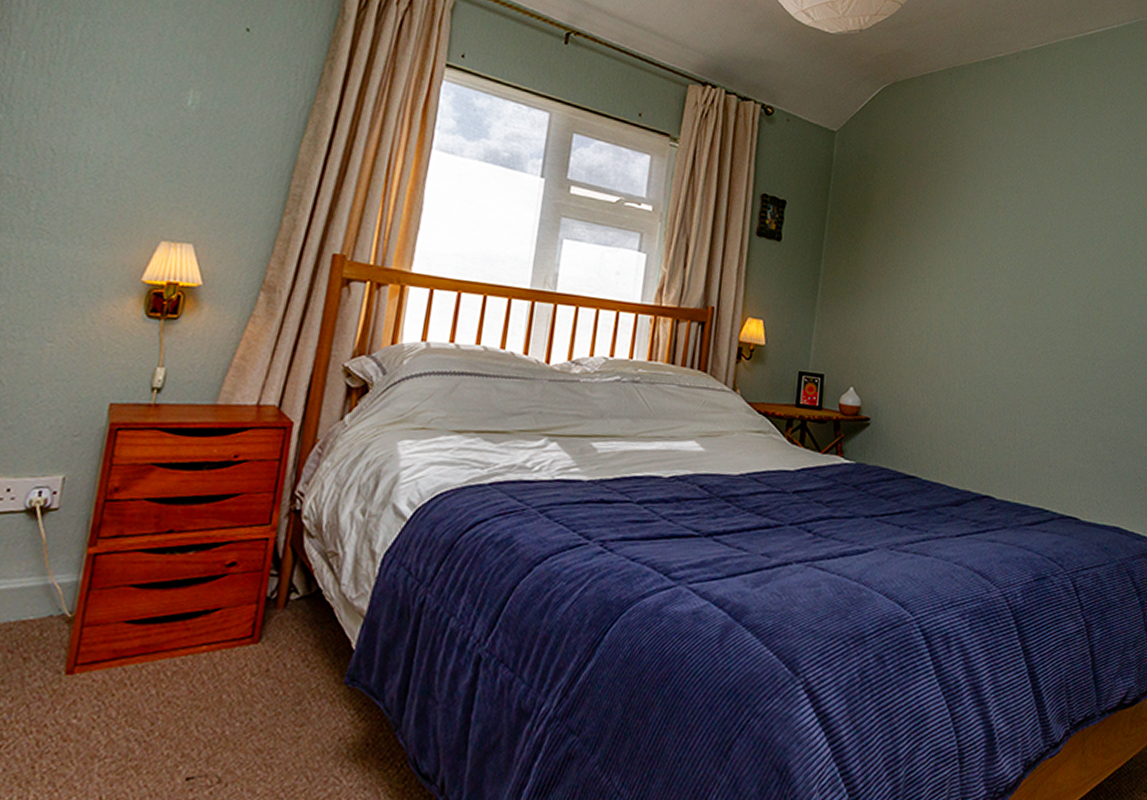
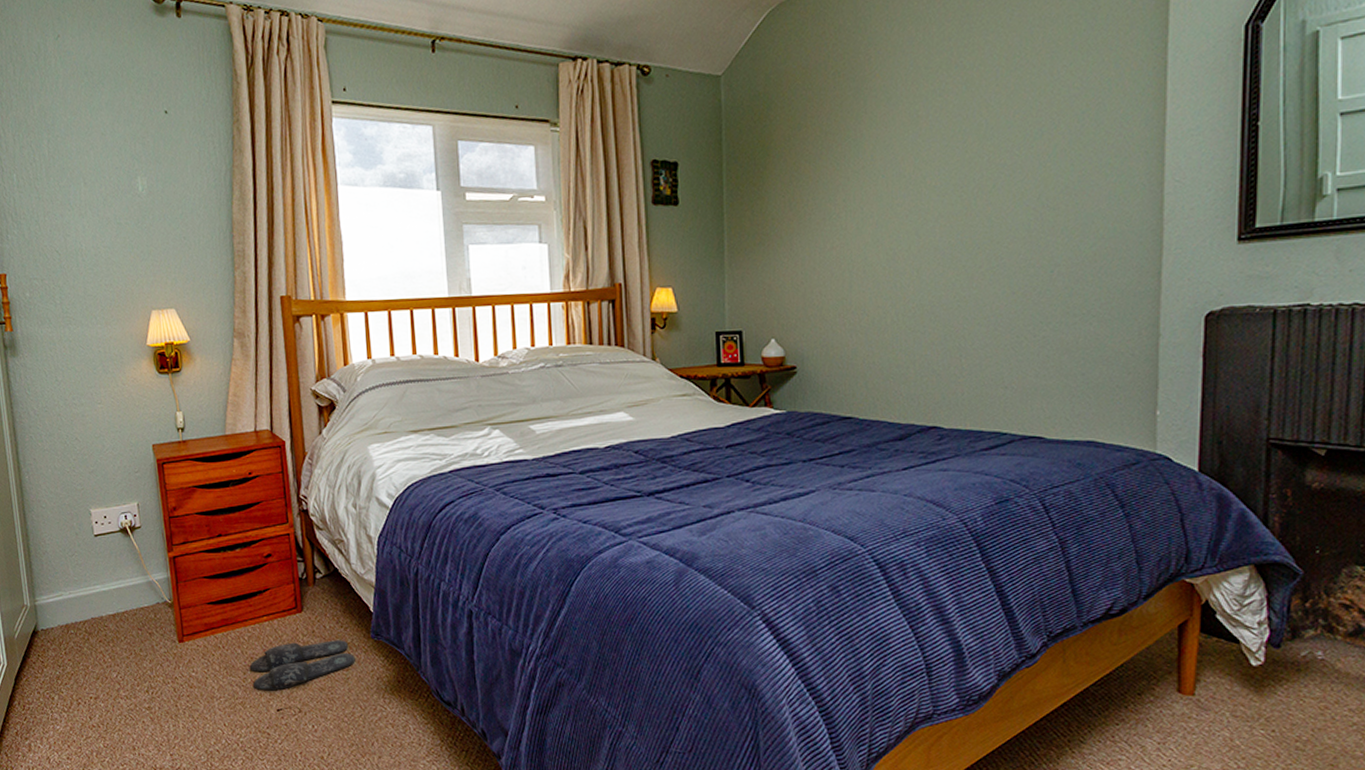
slippers: none [160,683,316,751] -> present [250,640,355,691]

